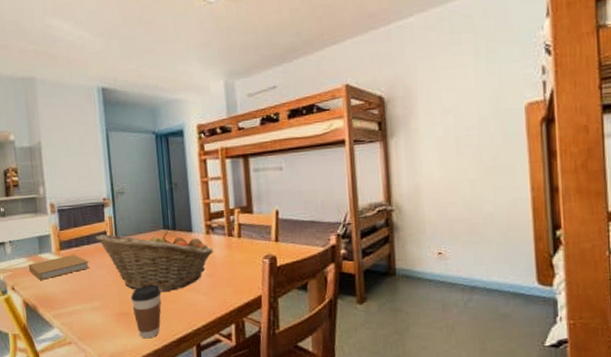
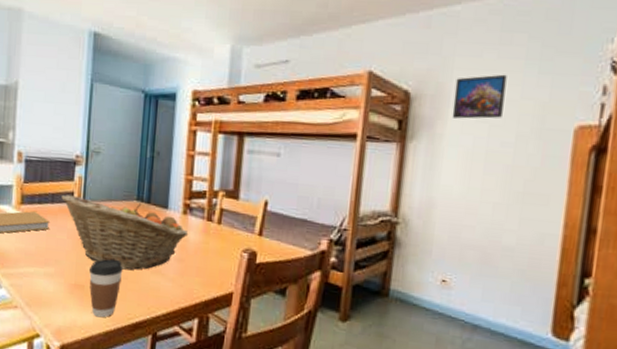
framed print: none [420,69,464,113] -> present [452,74,507,119]

